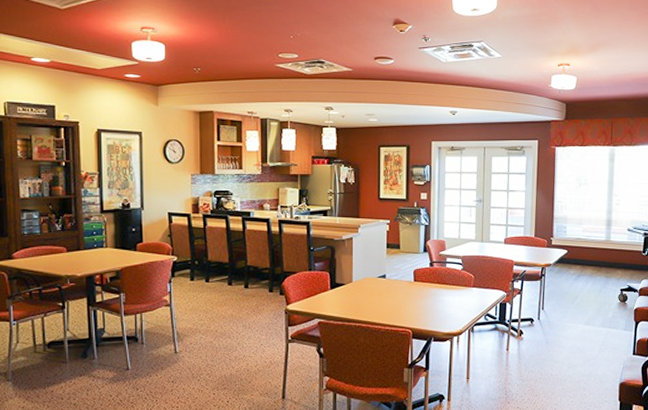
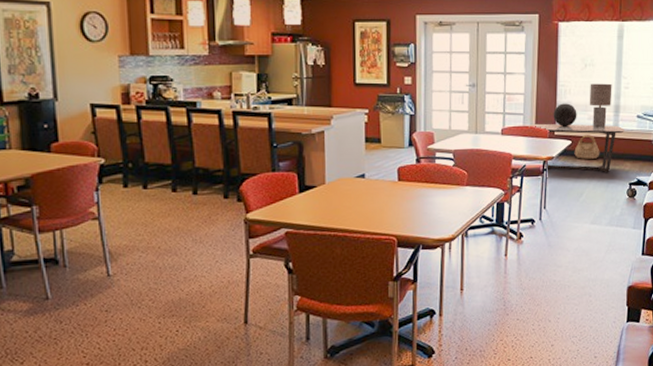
coffee table: none [529,234,616,280] -> present [529,123,624,173]
decorative globe: none [550,217,572,237] -> present [553,103,577,127]
basket: none [570,245,594,268] -> present [574,135,600,160]
lamp: none [583,200,605,239] -> present [589,83,612,128]

